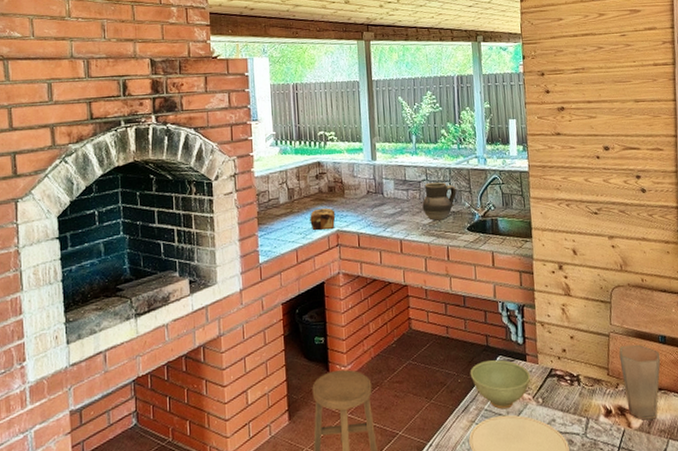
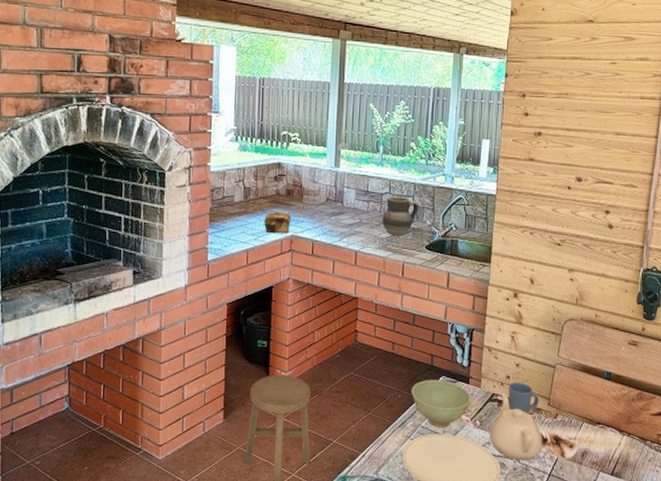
teapot: none [553,366,609,436] -> present [490,392,543,461]
mug: none [566,354,598,387] -> present [508,382,539,415]
cup: present [618,344,661,420] -> none [562,378,603,451]

